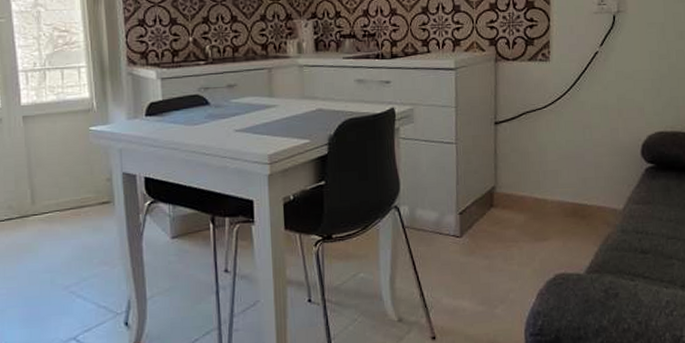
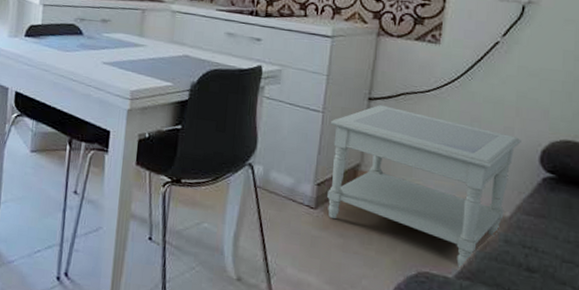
side table: none [463,127,625,265] -> present [327,105,521,270]

